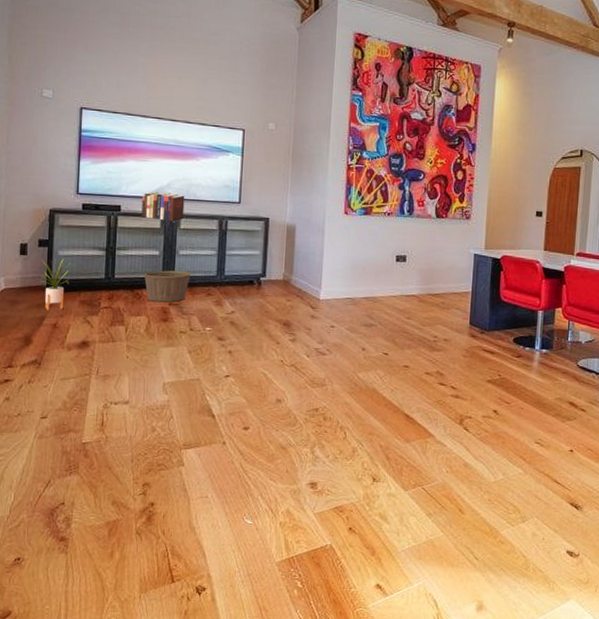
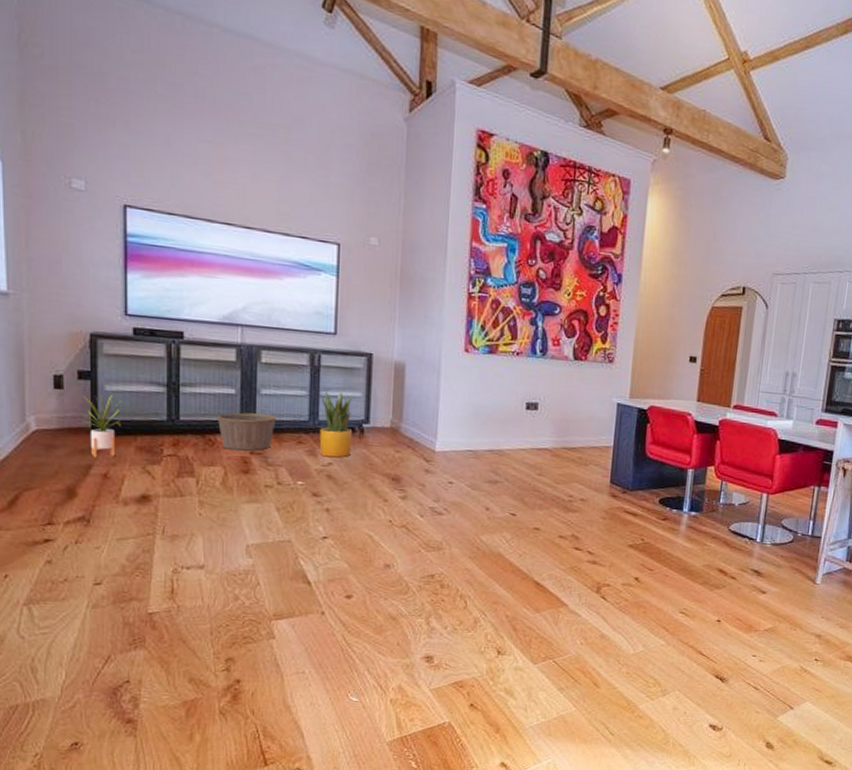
books: present [141,192,185,222] -> none [211,316,266,354]
planter: none [224,251,253,307] -> present [319,392,353,458]

